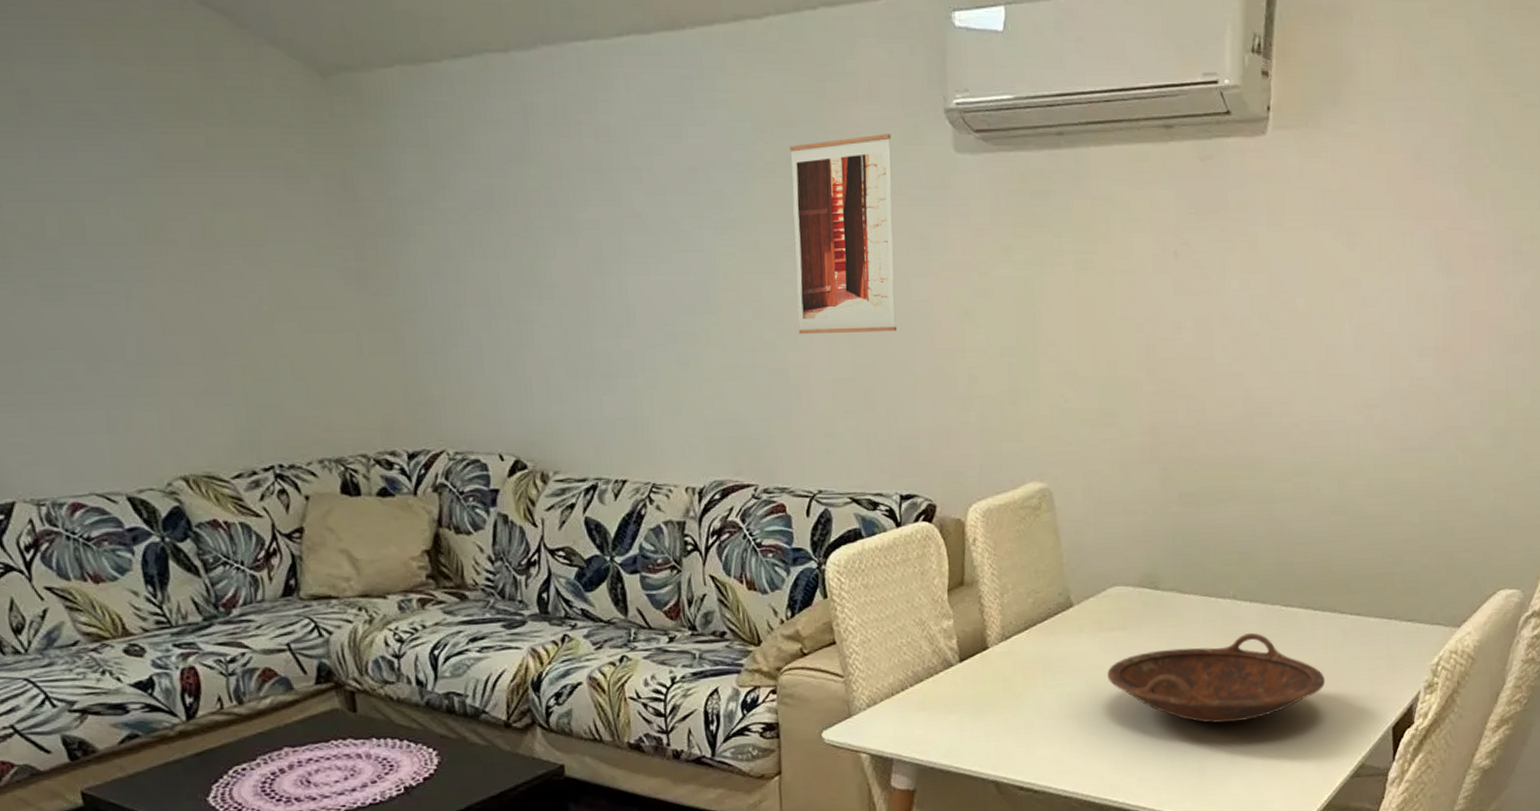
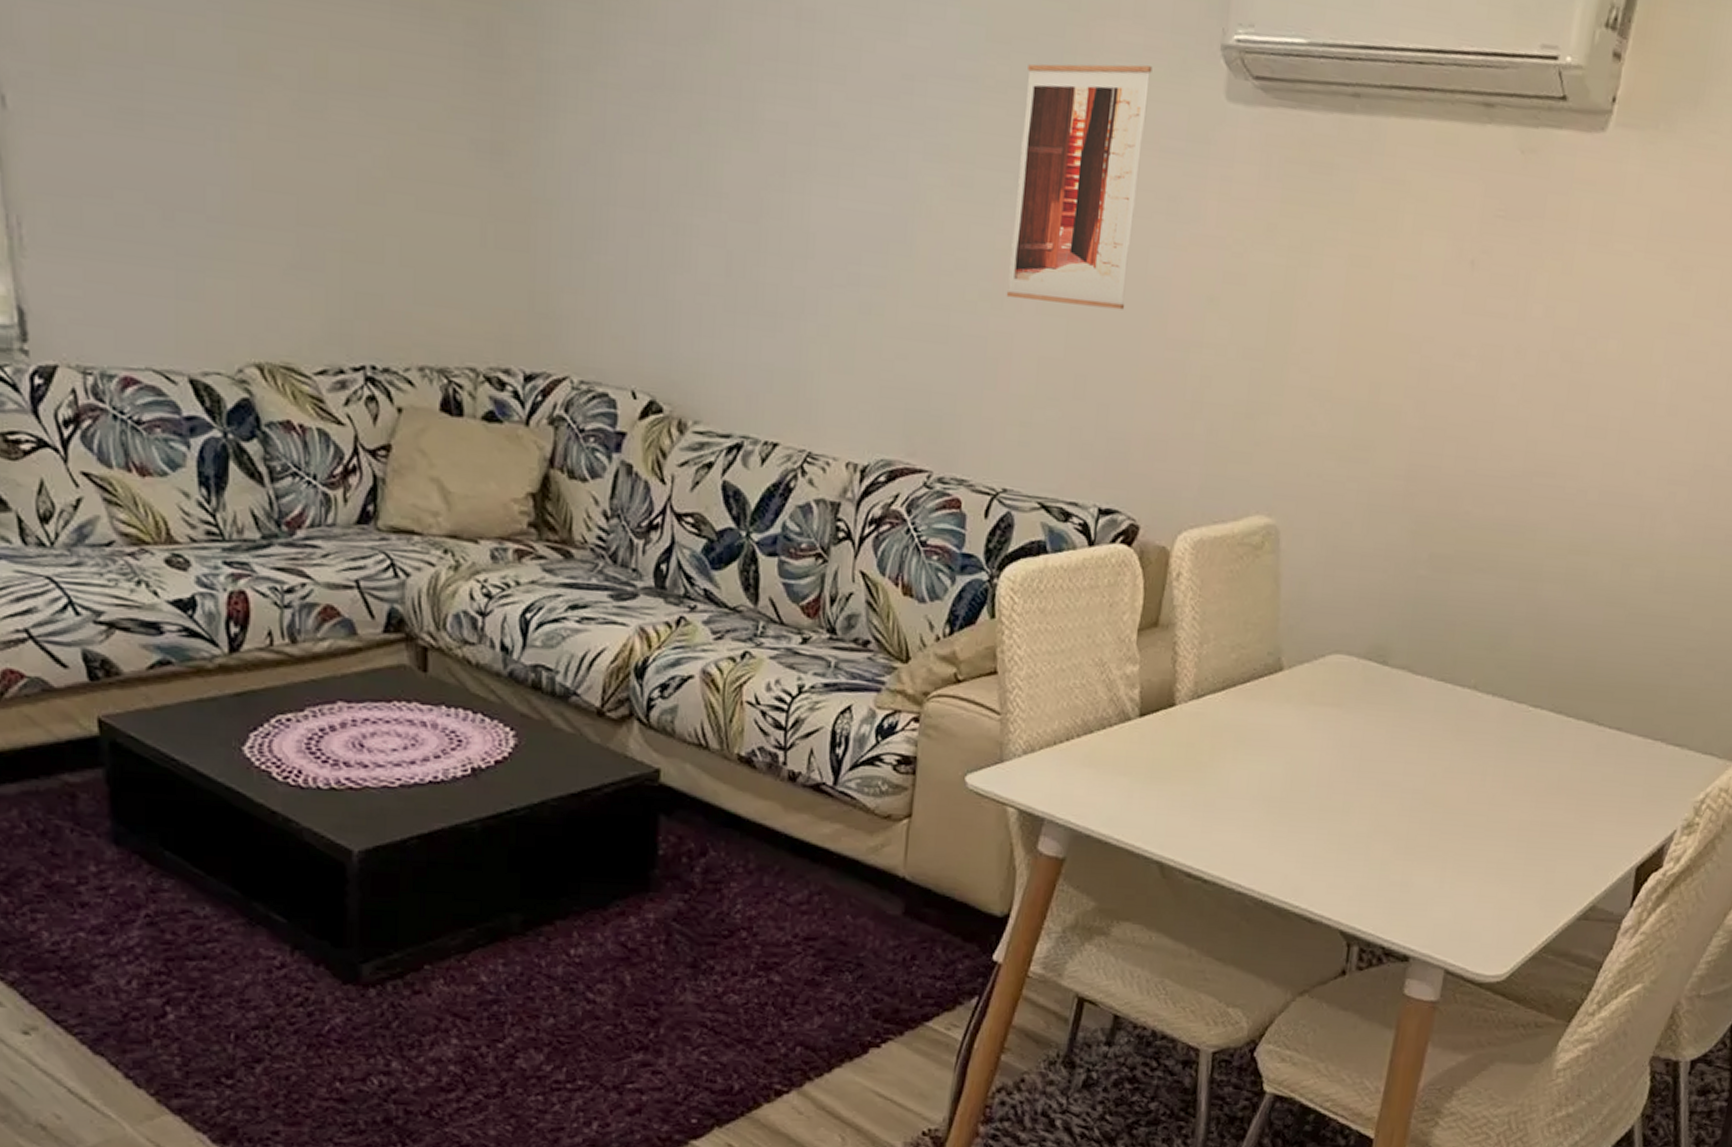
bowl: present [1107,632,1326,723] -> none [1310,732,1567,835]

